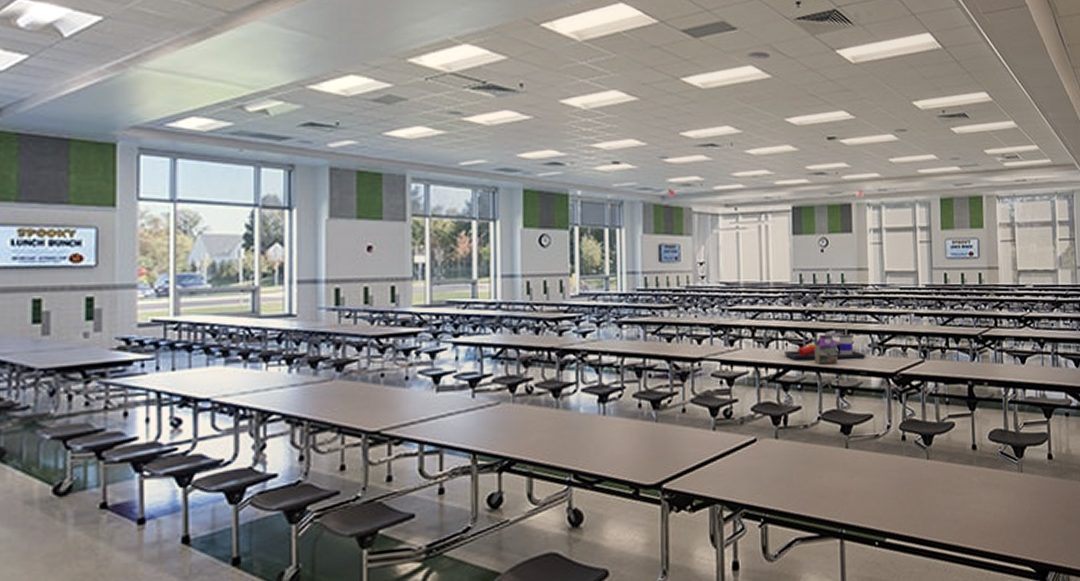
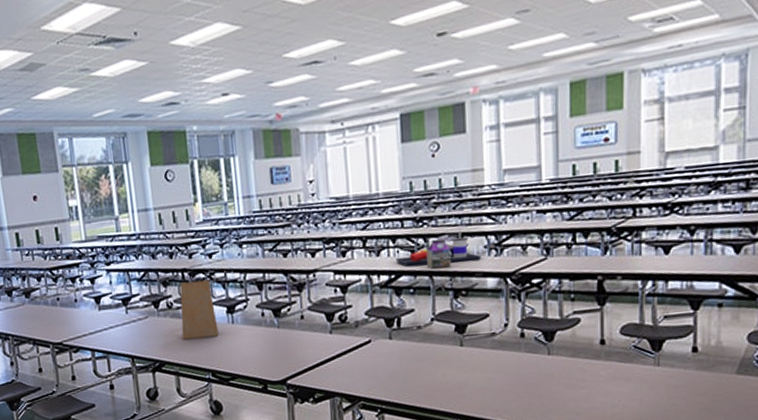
paper bag: none [541,362,586,432] -> present [180,280,219,339]

